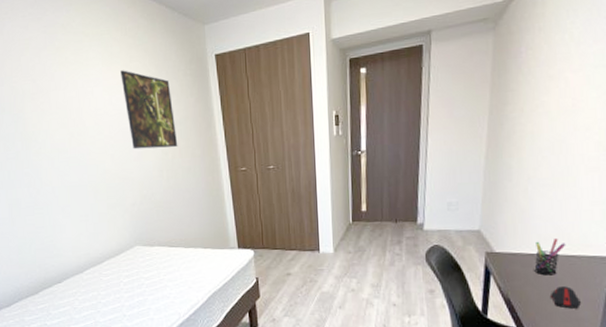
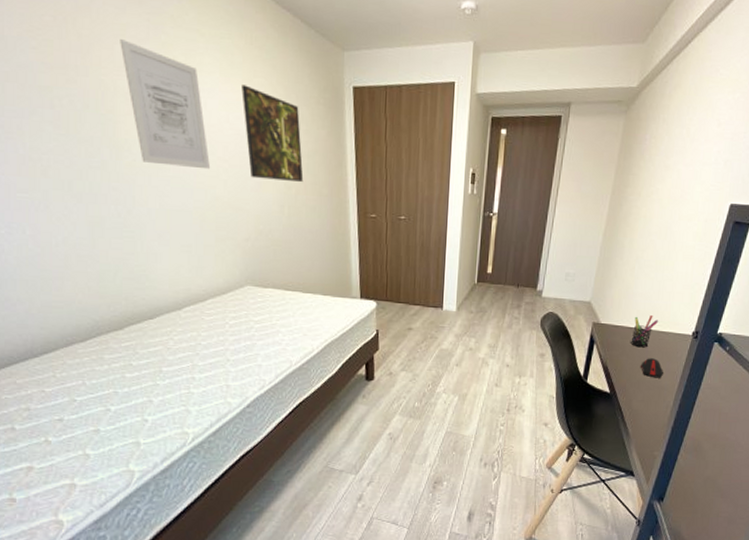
wall art: none [25,51,99,149] -> present [120,39,210,170]

